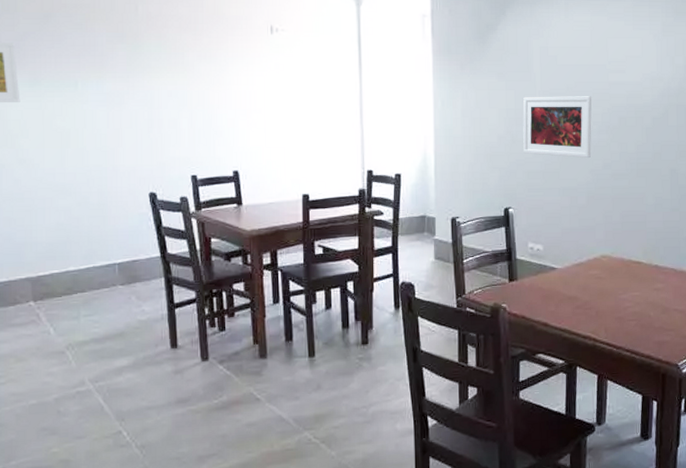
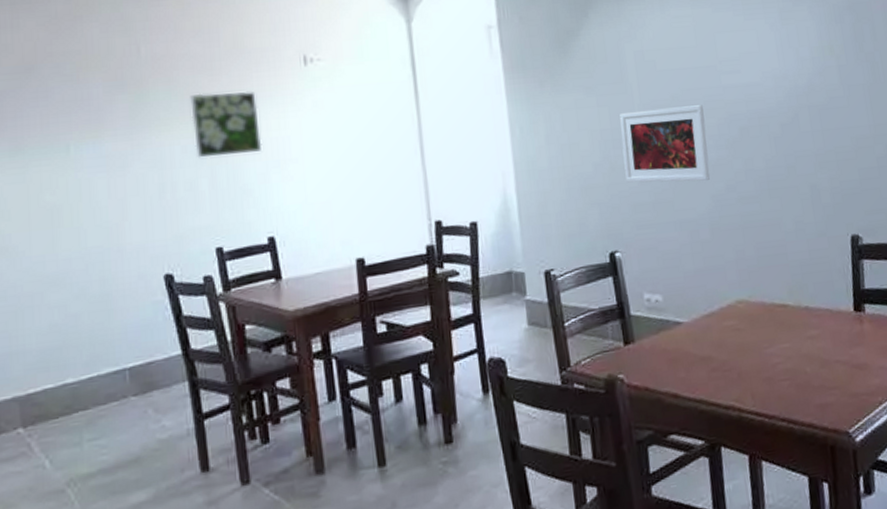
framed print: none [177,49,233,102] -> present [190,92,262,158]

